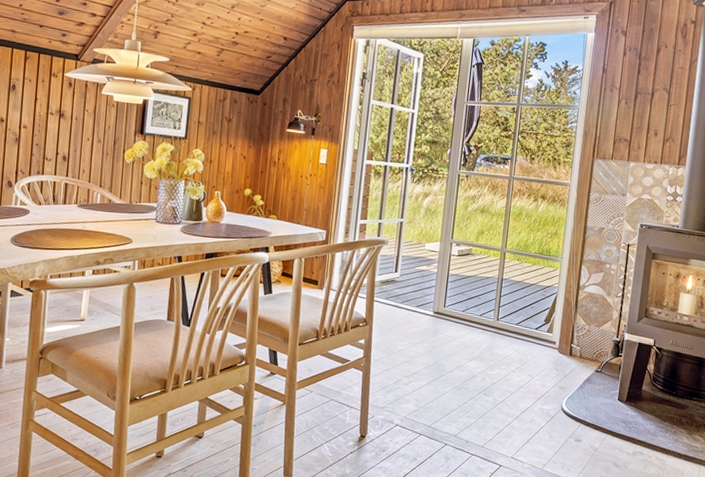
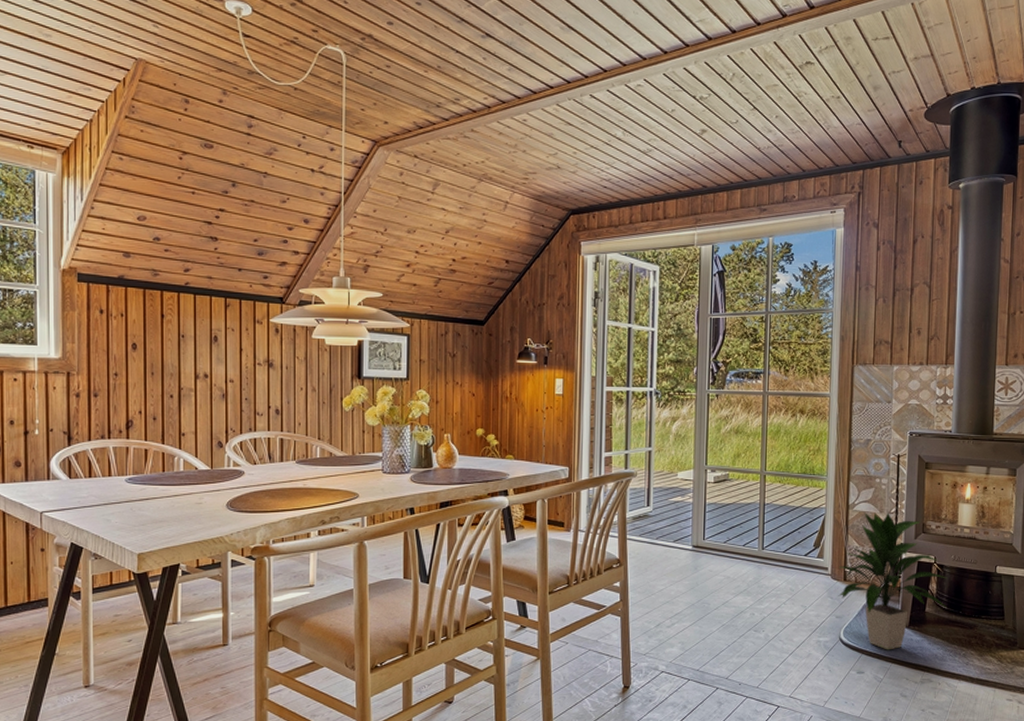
indoor plant: none [563,294,665,423] -> present [838,512,948,650]

